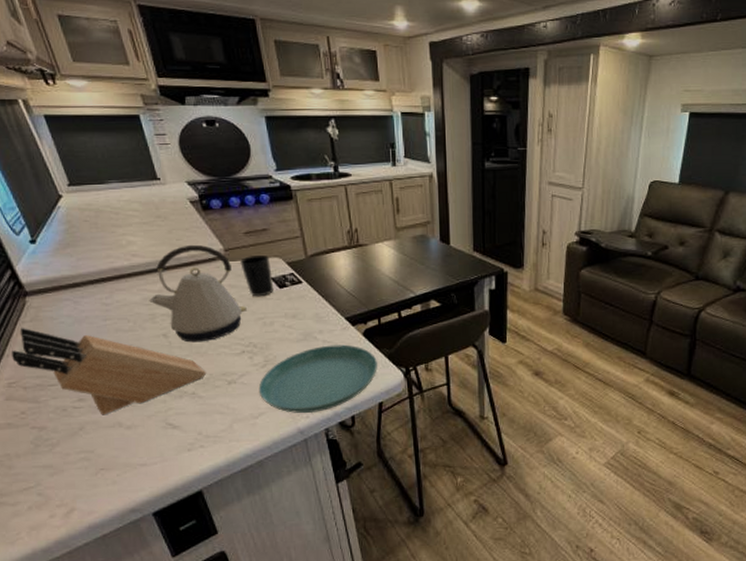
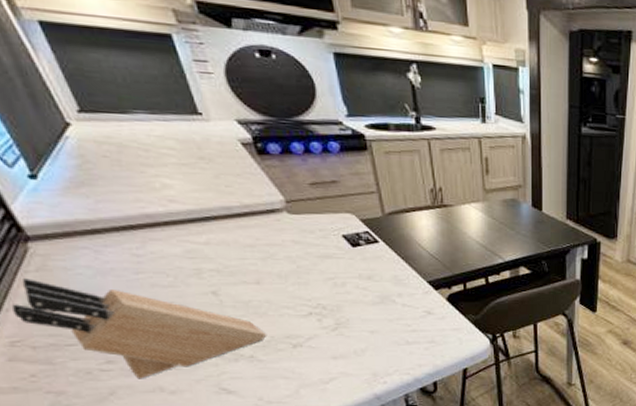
kettle: present [149,244,248,343] -> none [192,192,315,302]
cup: present [240,254,273,297] -> none [305,208,345,255]
saucer: present [258,344,377,414] -> none [329,309,462,379]

